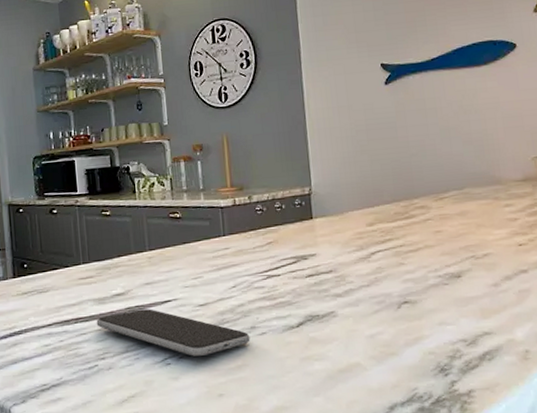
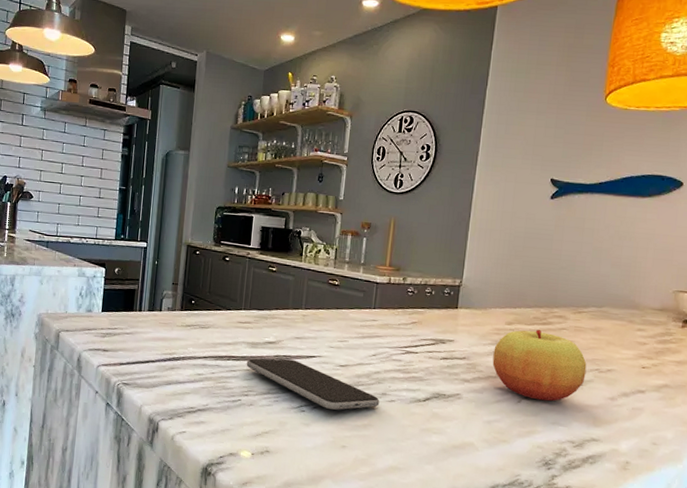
apple: none [360,225,463,302] -> present [492,330,587,402]

